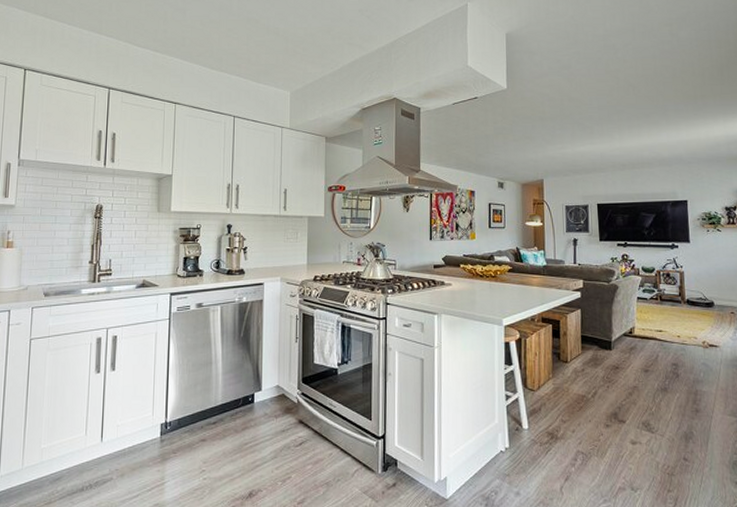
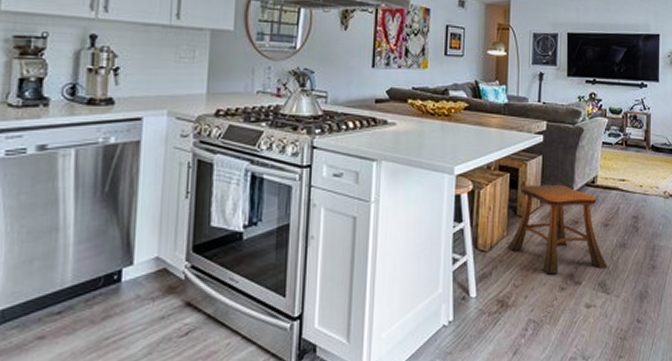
stool: none [553,334,650,413] -> present [507,184,607,275]

